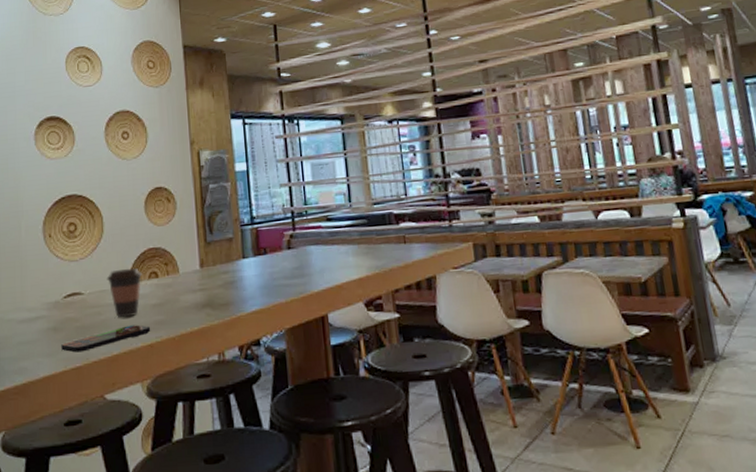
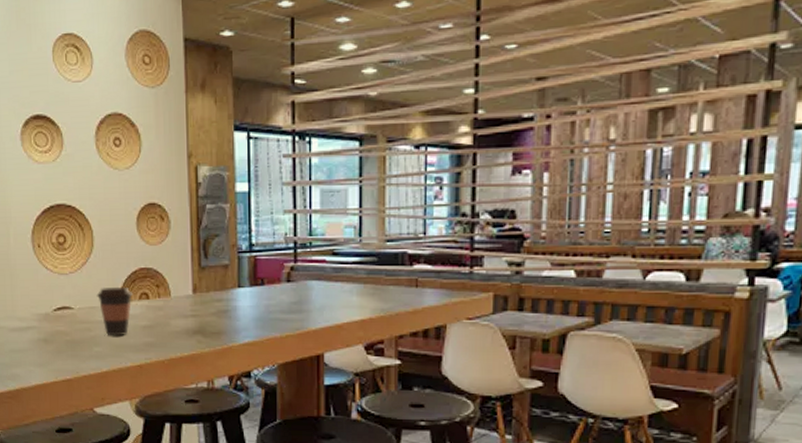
smartphone: present [61,325,151,353] -> none [52,344,141,365]

